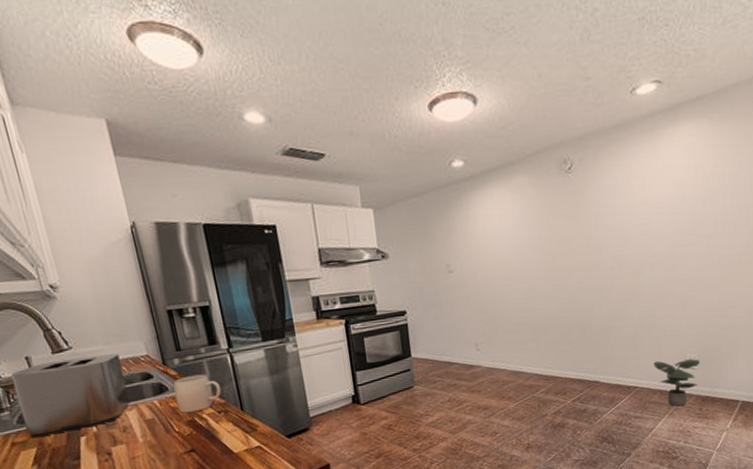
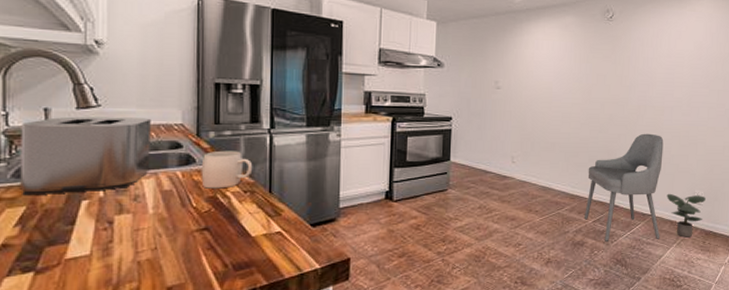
dining chair: none [561,297,649,420] -> present [584,133,664,241]

